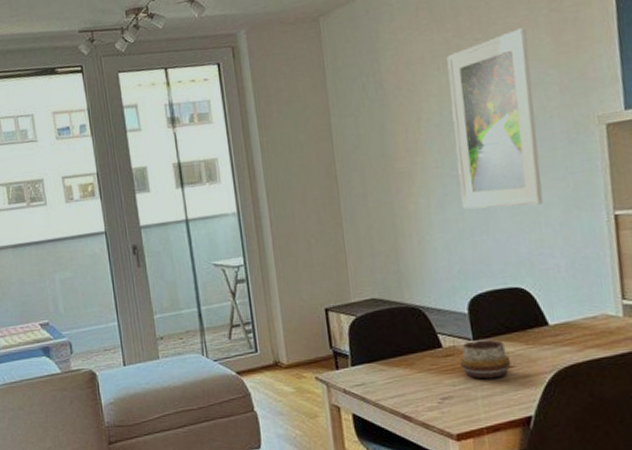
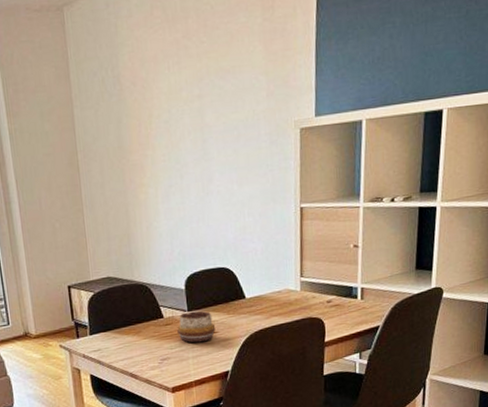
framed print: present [446,27,543,209] -> none [176,34,248,199]

